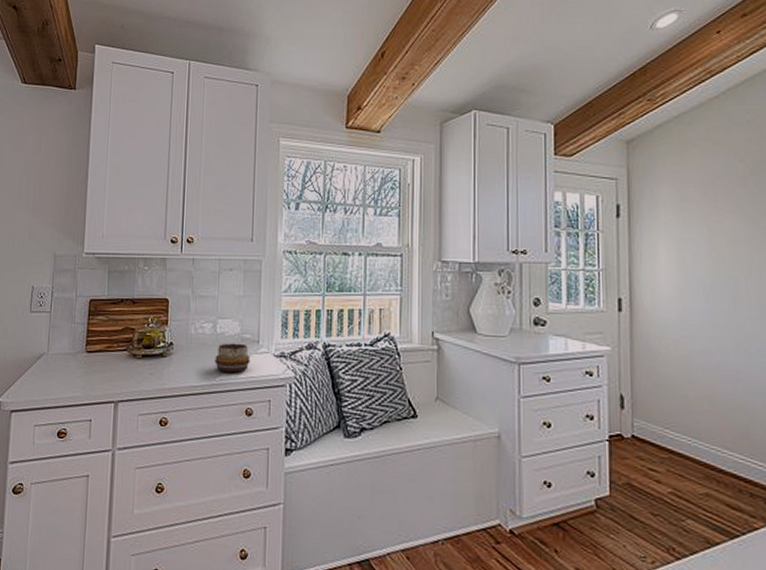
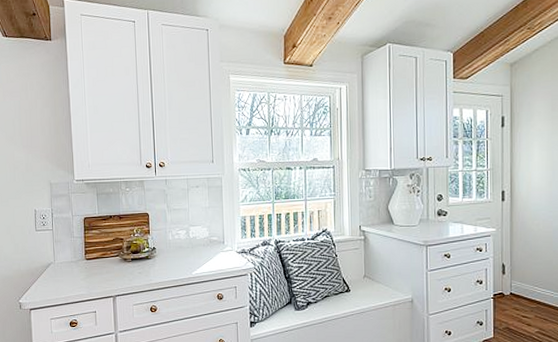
decorative bowl: present [215,343,250,373] -> none [190,244,218,268]

